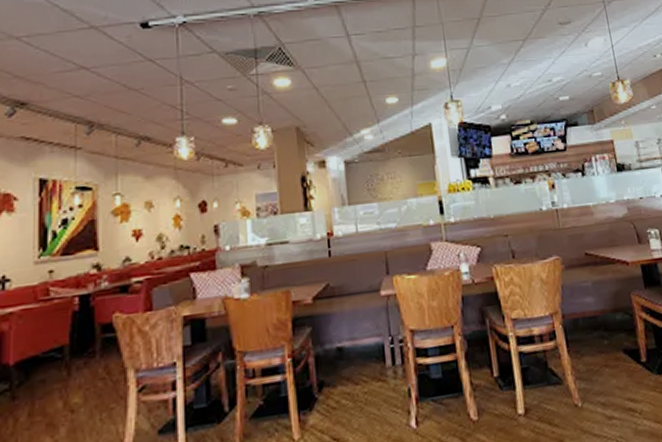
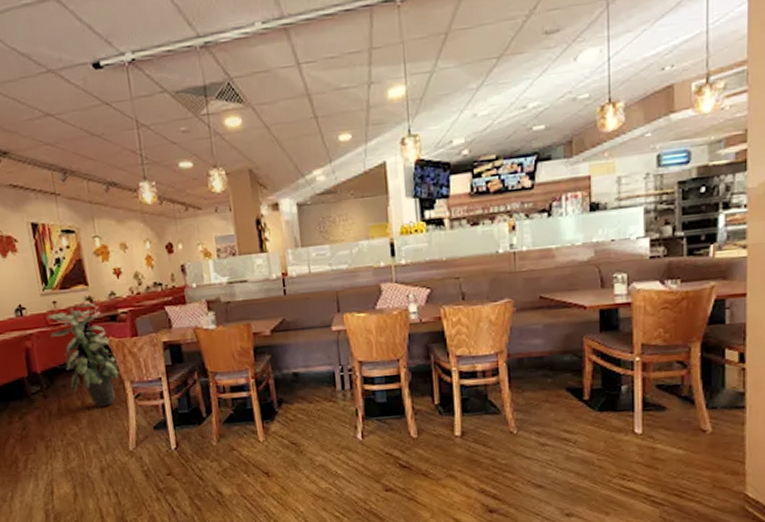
indoor plant: none [36,270,122,410] -> present [46,302,120,408]

